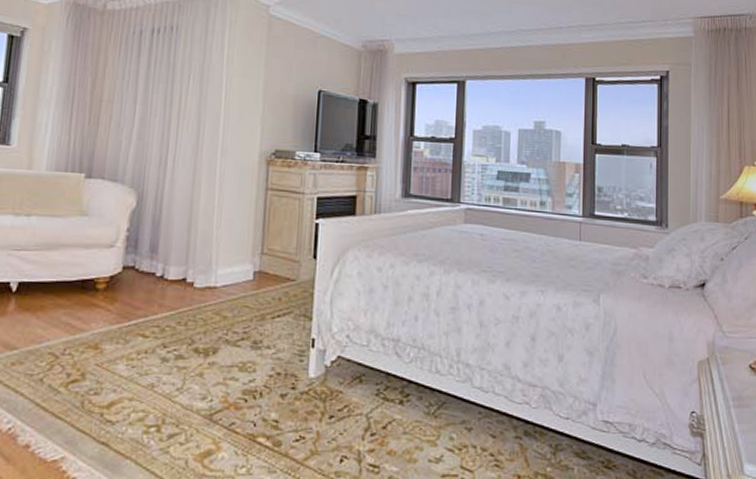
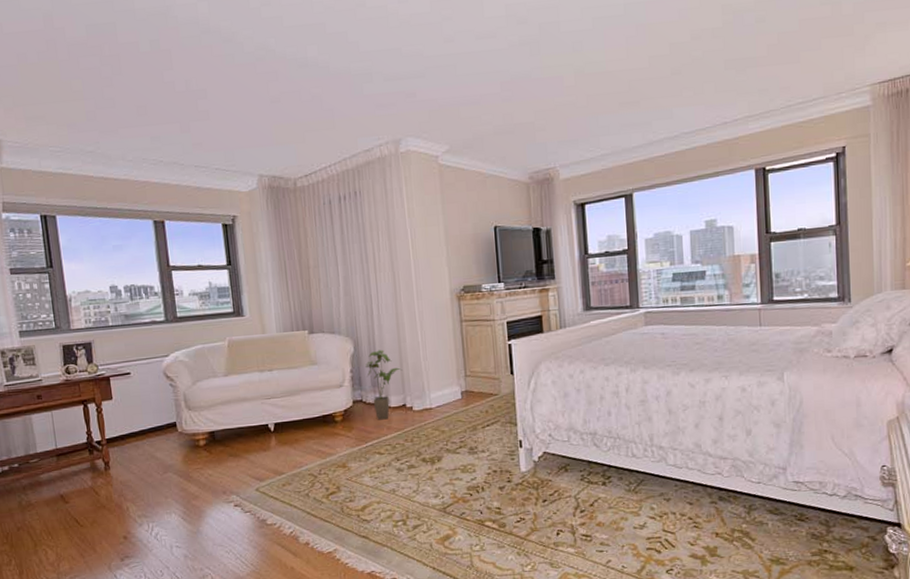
house plant: none [145,209,190,295] -> present [365,349,403,420]

